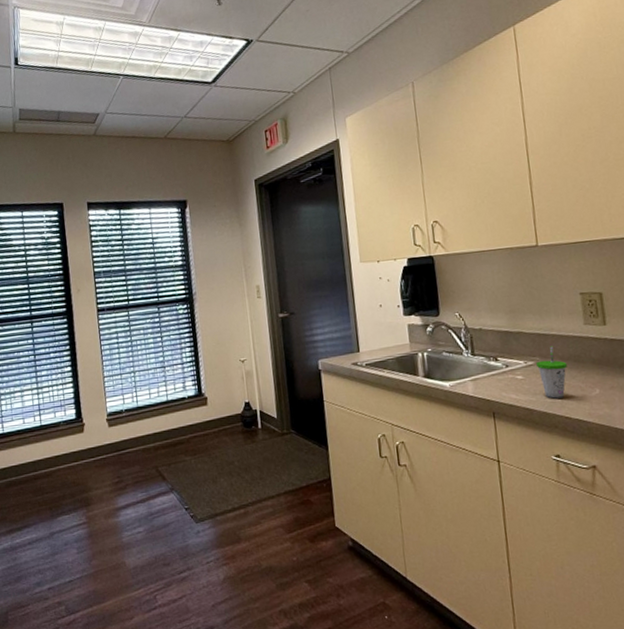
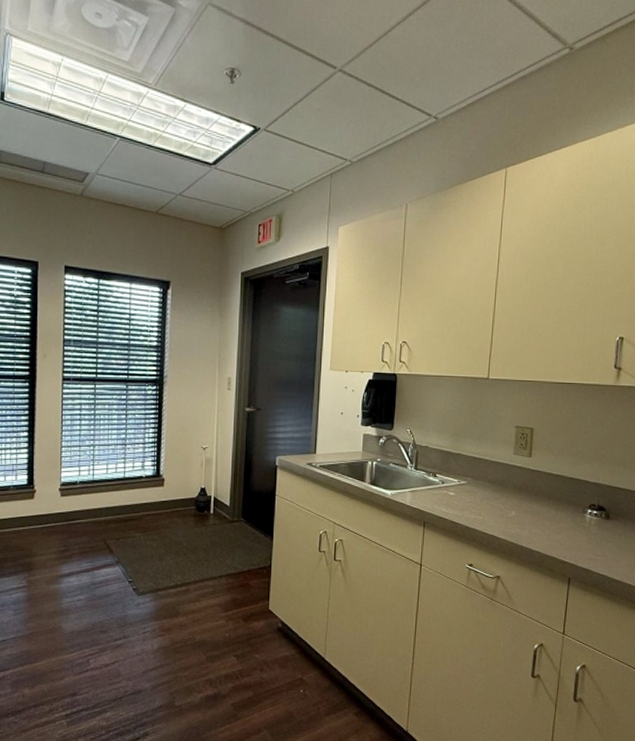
cup: present [536,346,567,399] -> none [468,470,493,516]

